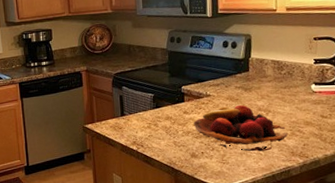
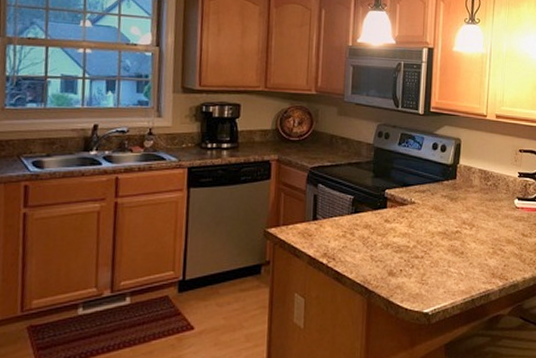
fruit basket: present [193,104,289,152] -> none [394,216,491,271]

